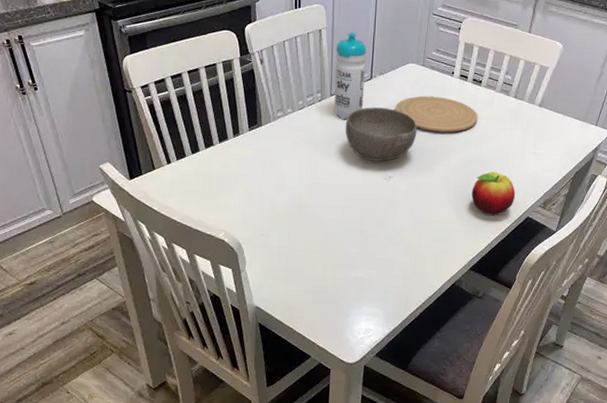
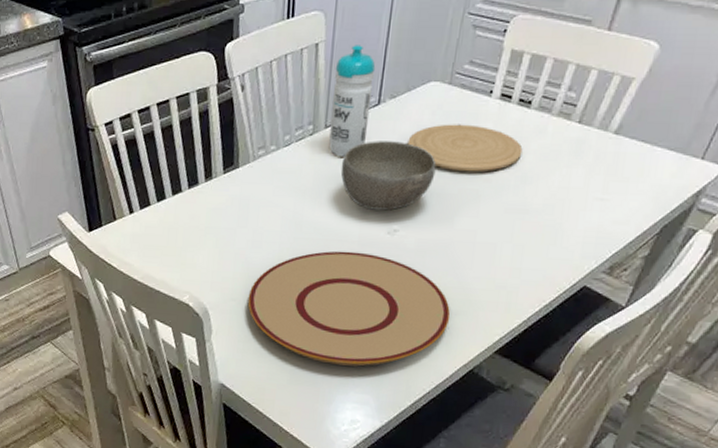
plate: none [275,193,436,286] -> present [248,251,451,367]
fruit: present [471,171,516,216] -> none [504,224,569,284]

